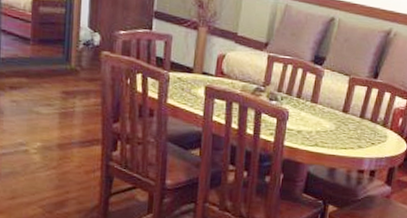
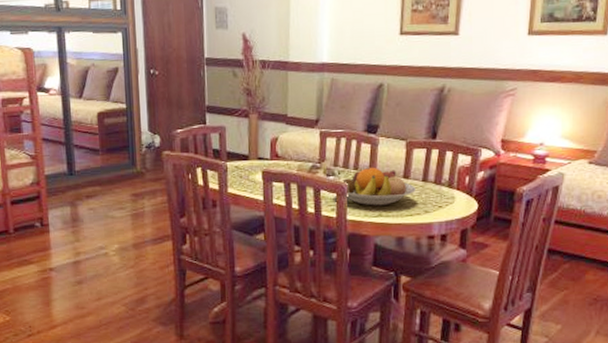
fruit bowl: none [283,96,353,136] -> present [341,167,415,206]

